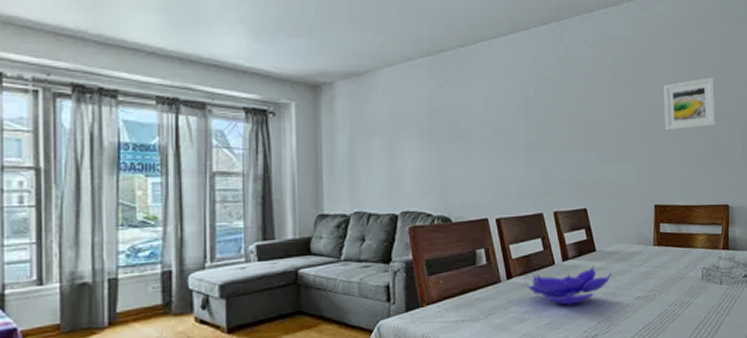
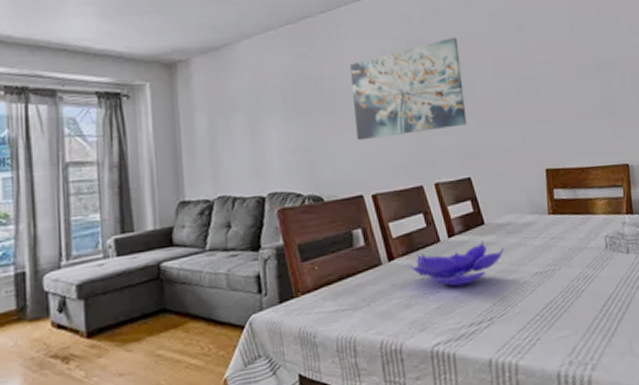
wall art: none [483,78,587,169] -> present [349,37,467,141]
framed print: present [663,76,717,131] -> none [544,25,607,88]

